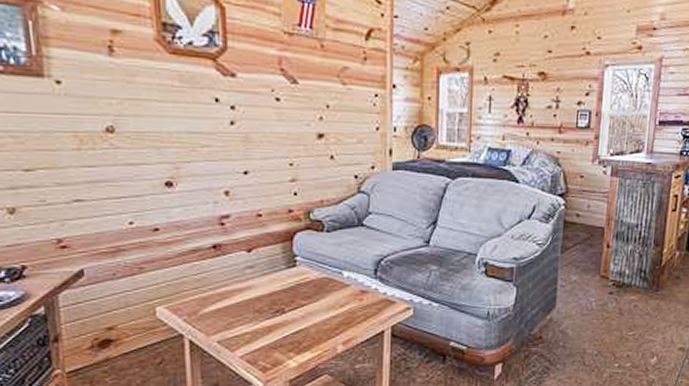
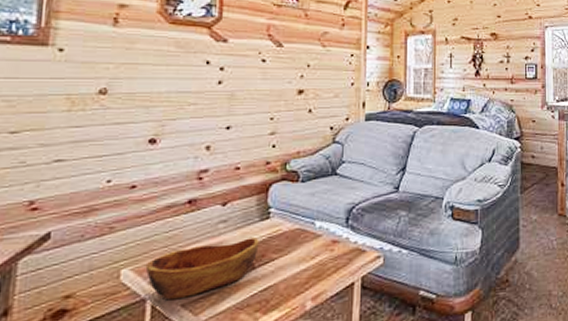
wooden bowl: none [178,284,288,337] -> present [145,237,259,301]

